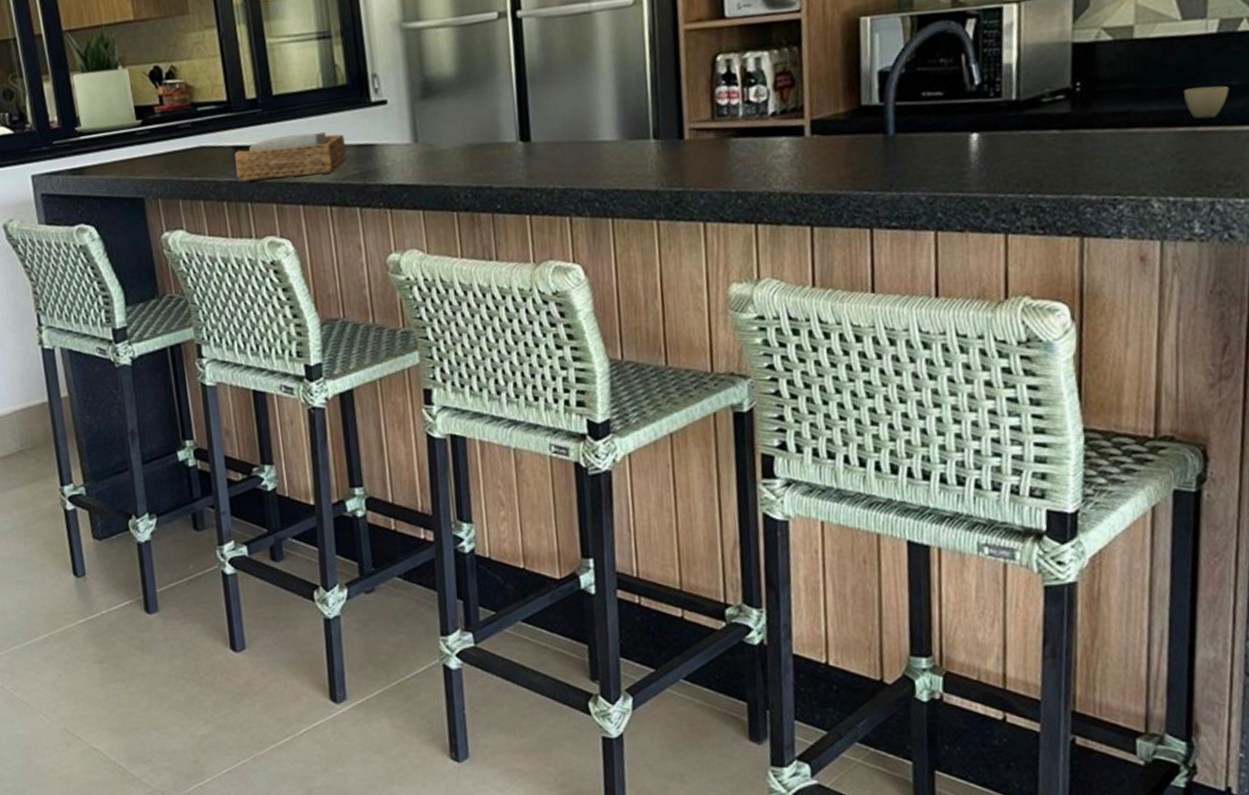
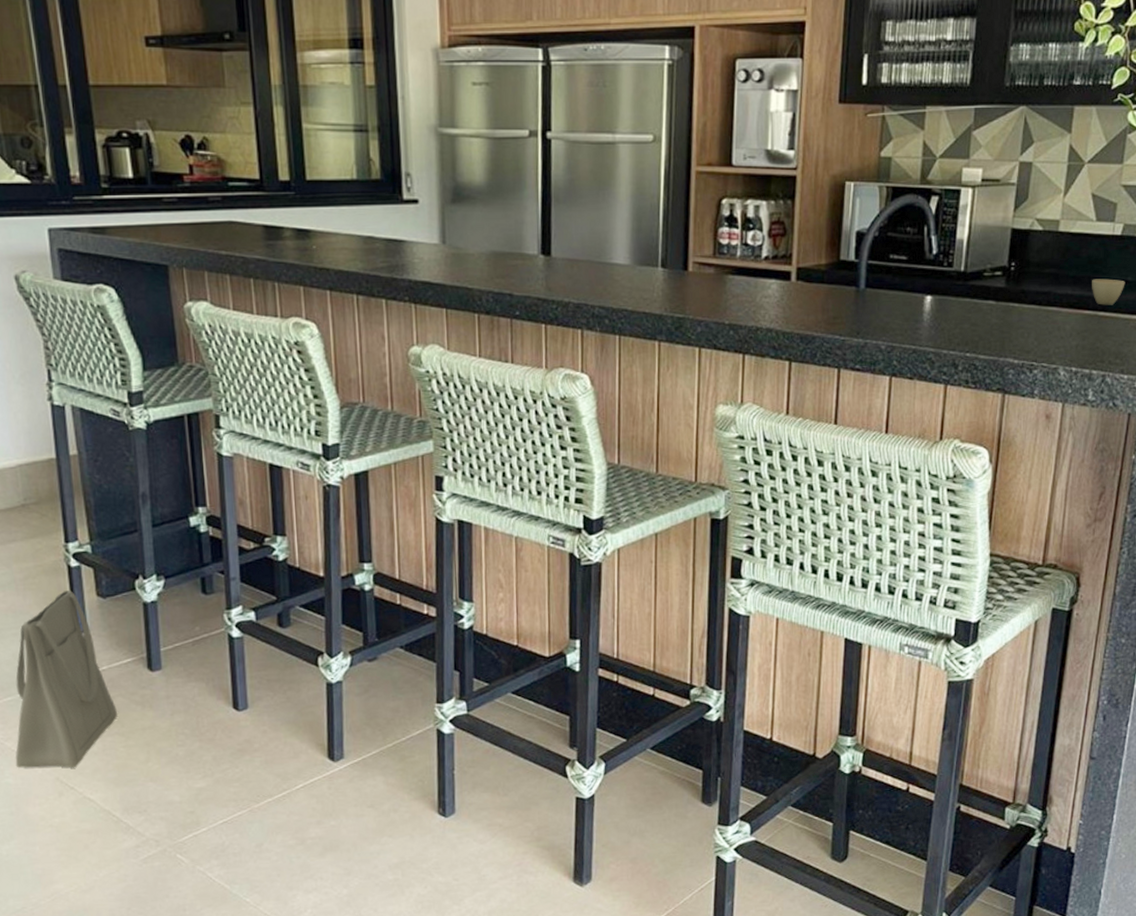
shopping bag: none [21,535,119,719] -> present [15,591,118,768]
planter: present [64,25,142,134] -> none [91,85,170,194]
napkin holder: present [234,132,346,182] -> none [264,221,376,263]

